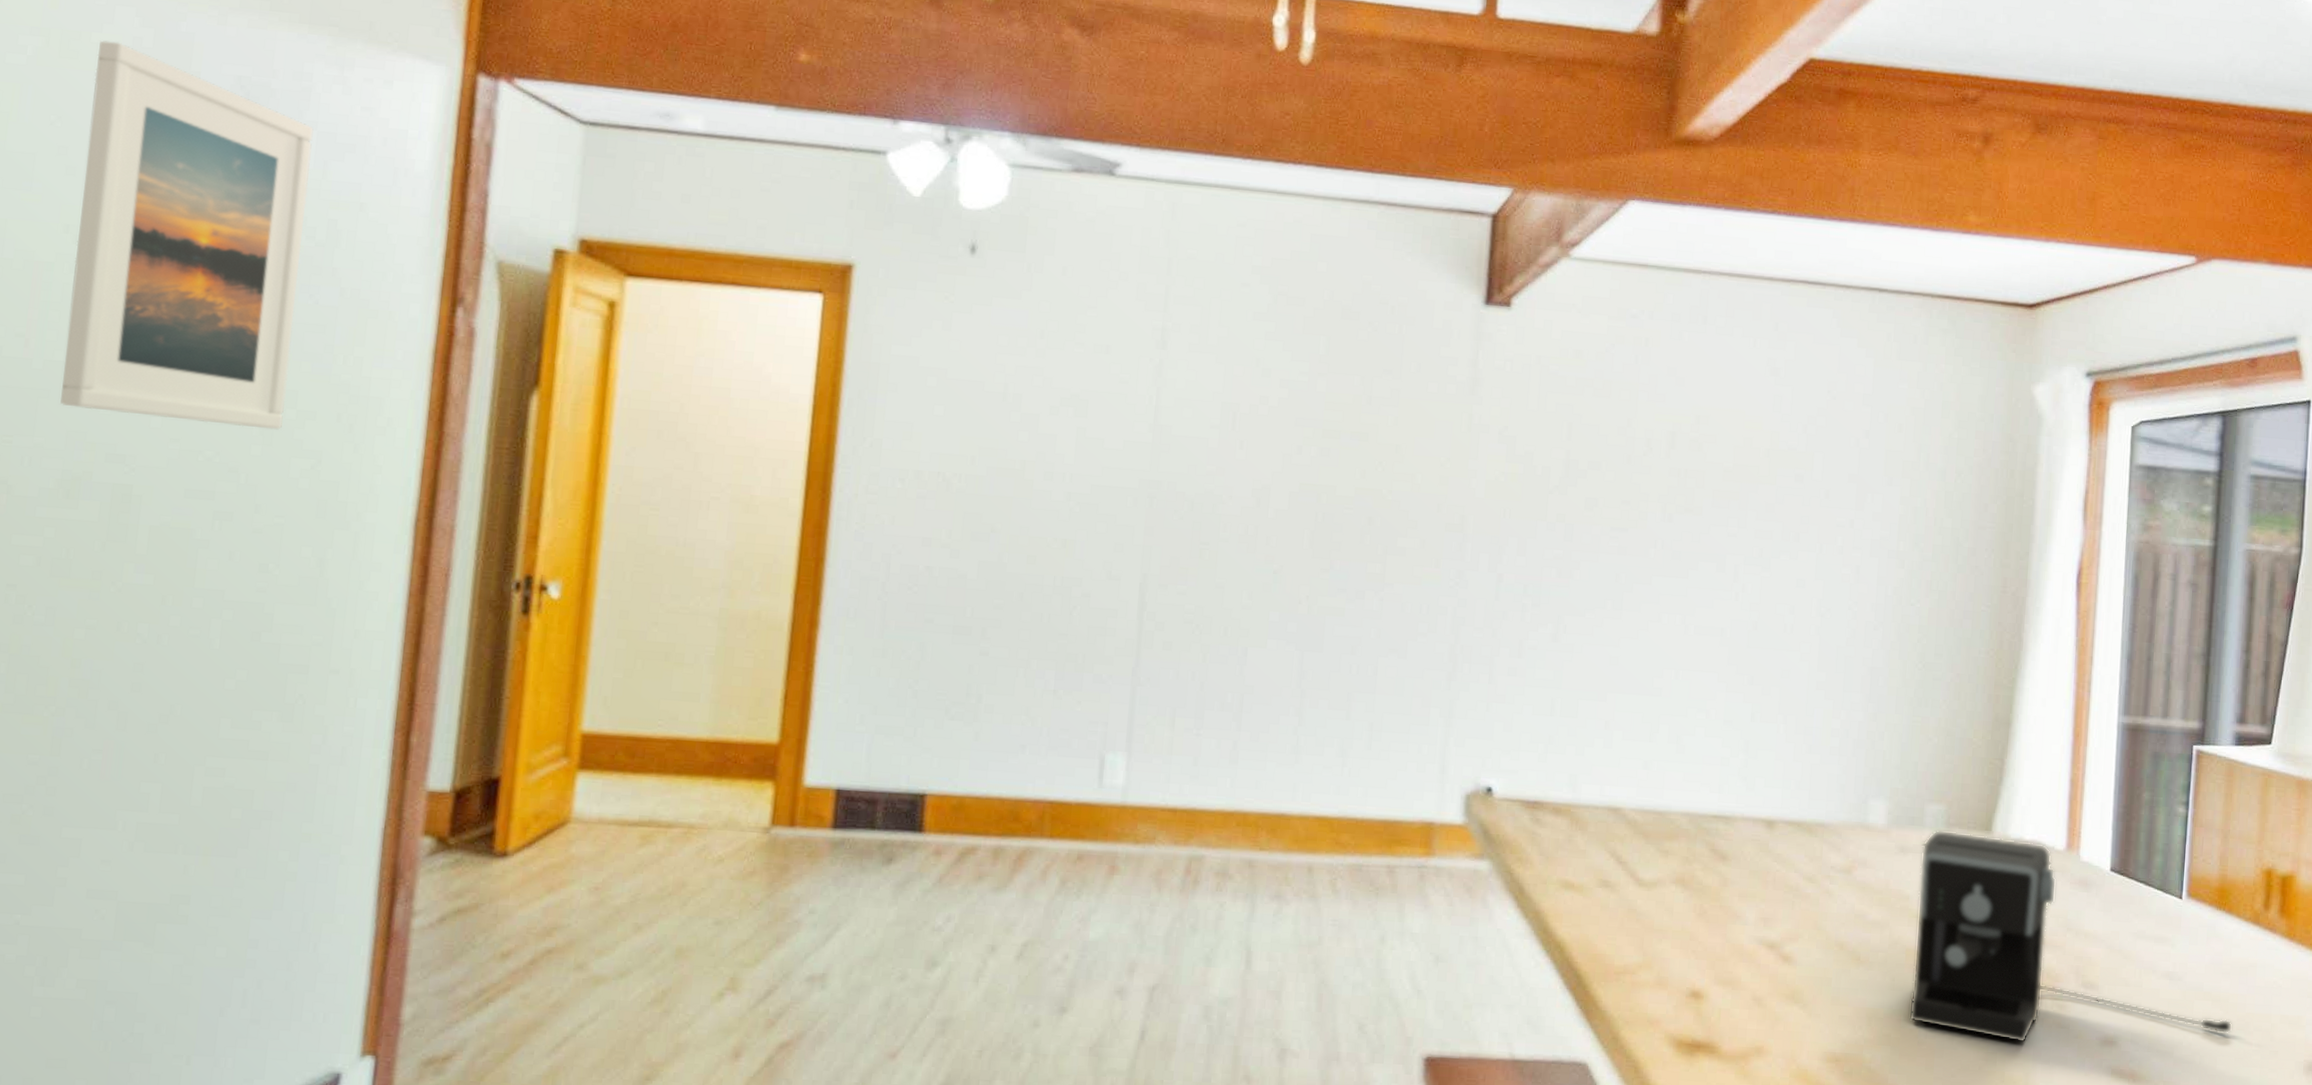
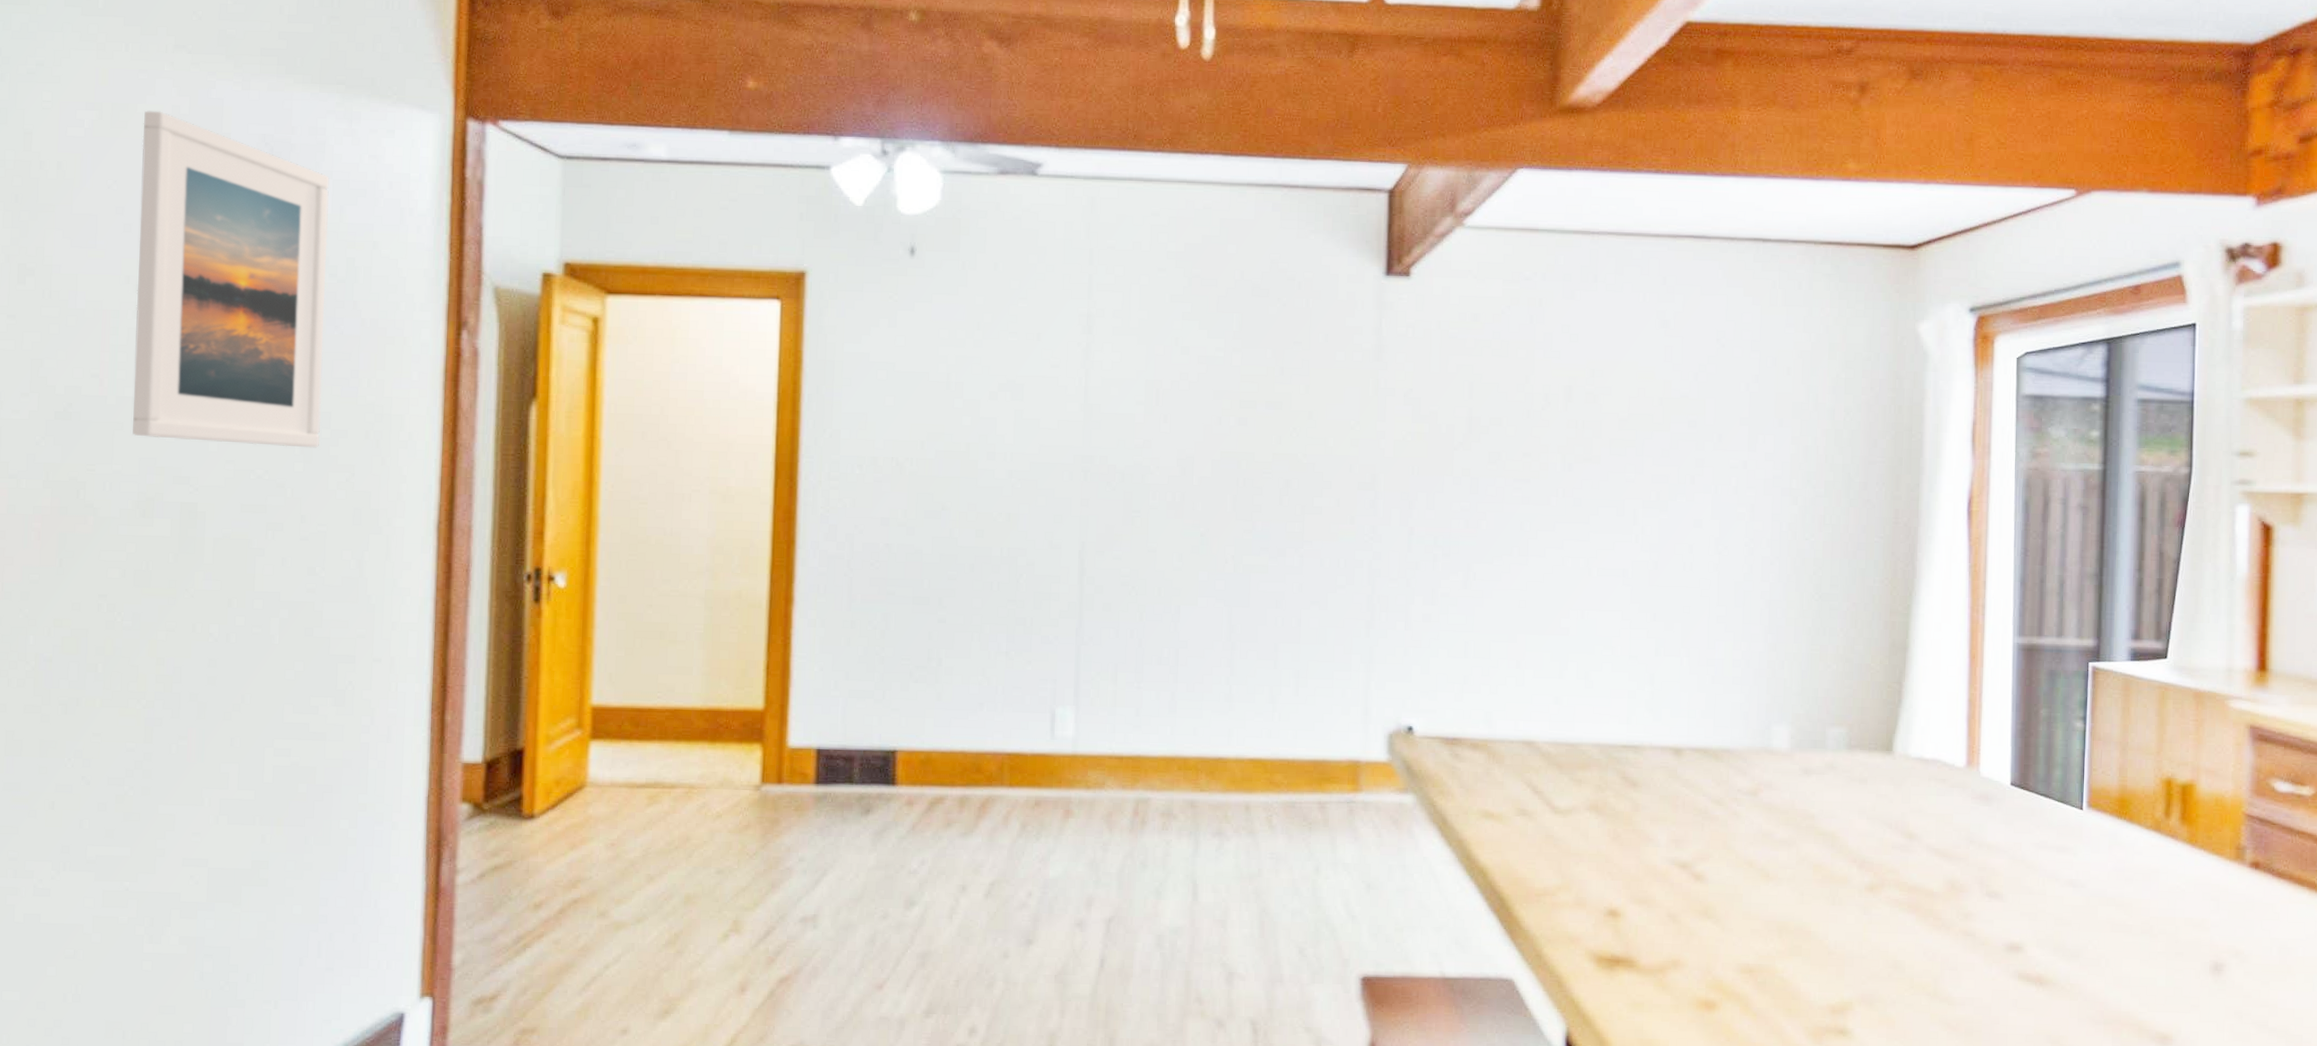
coffee maker: present [1908,830,2233,1044] -> none [1818,751,2138,951]

